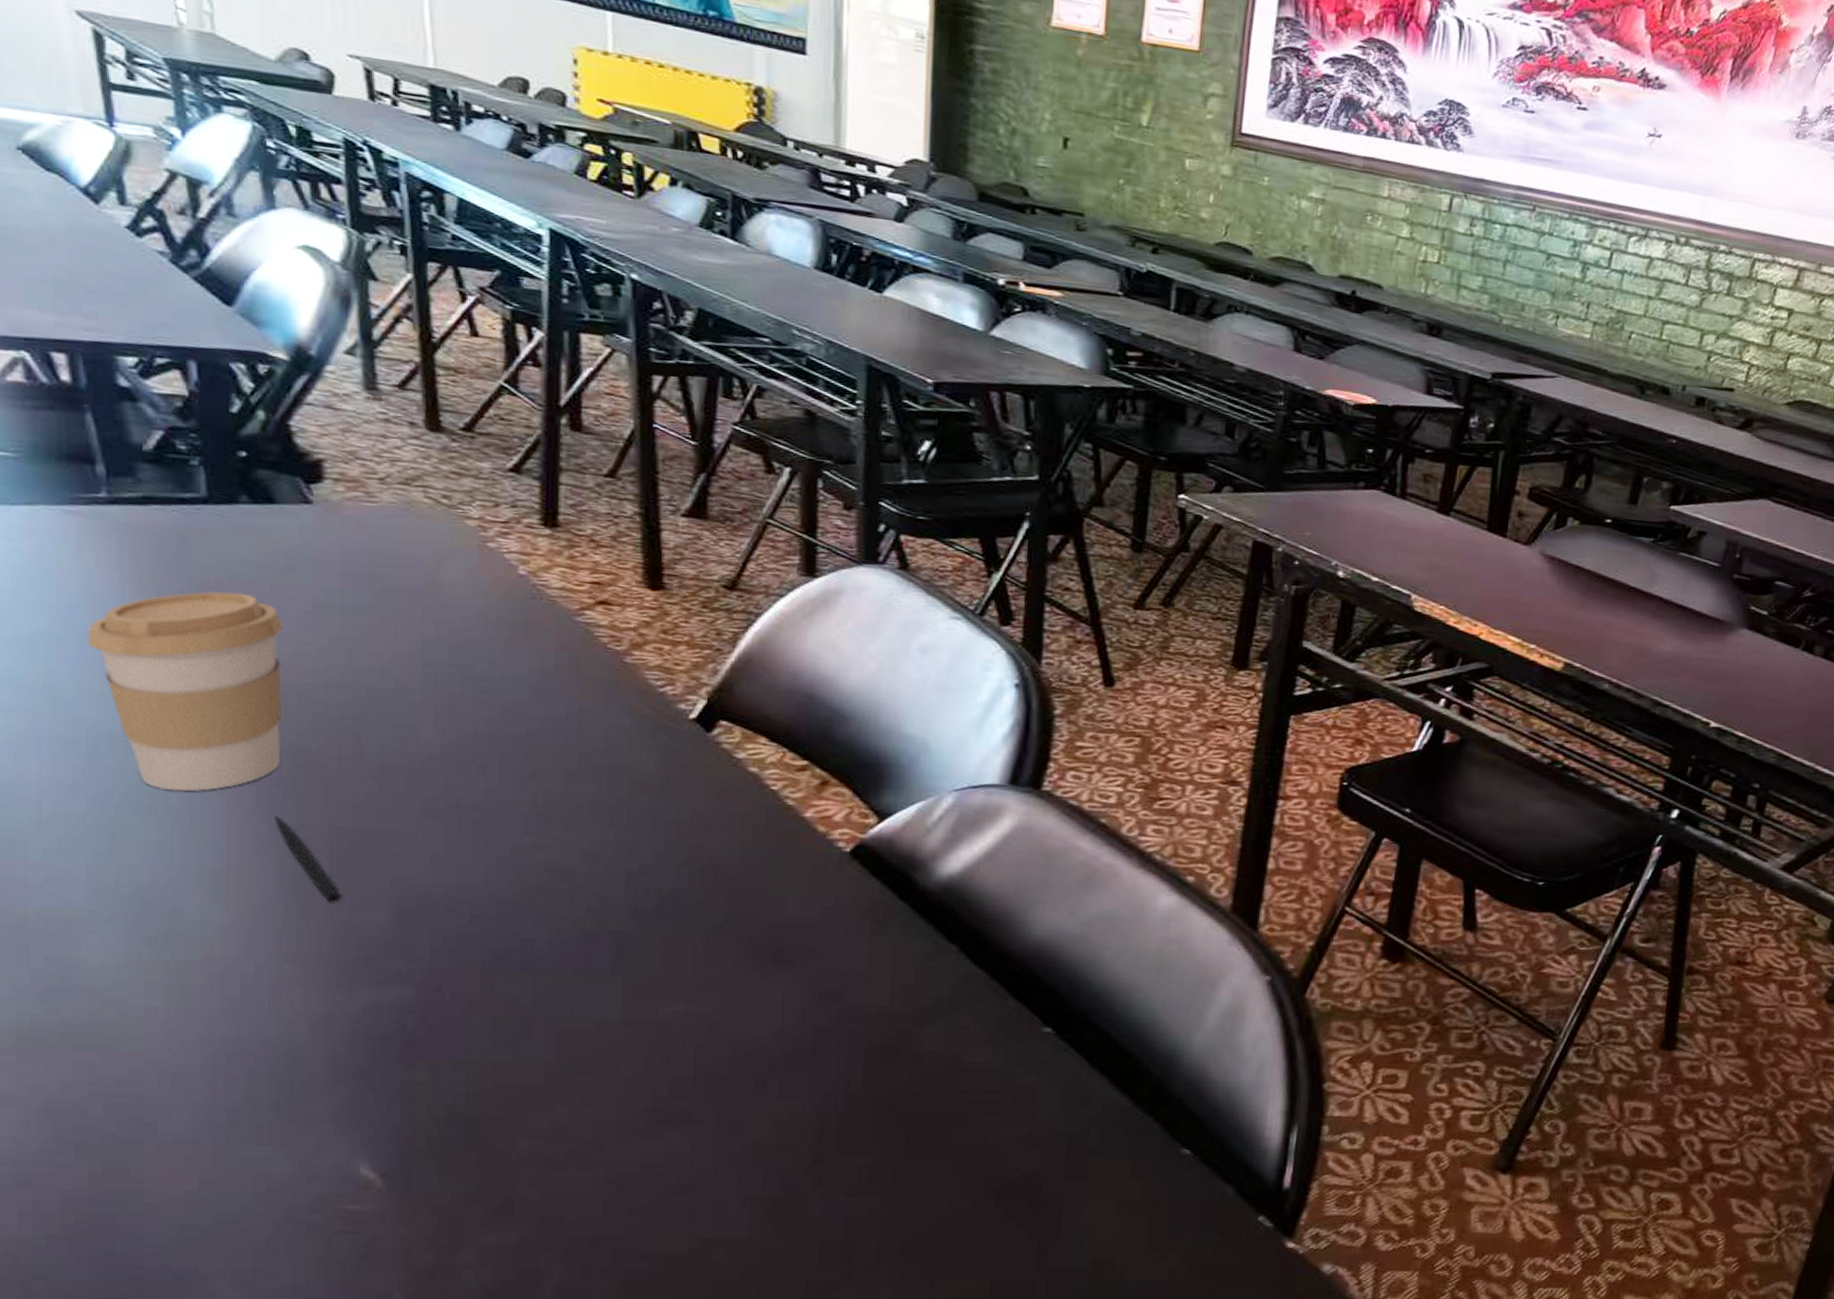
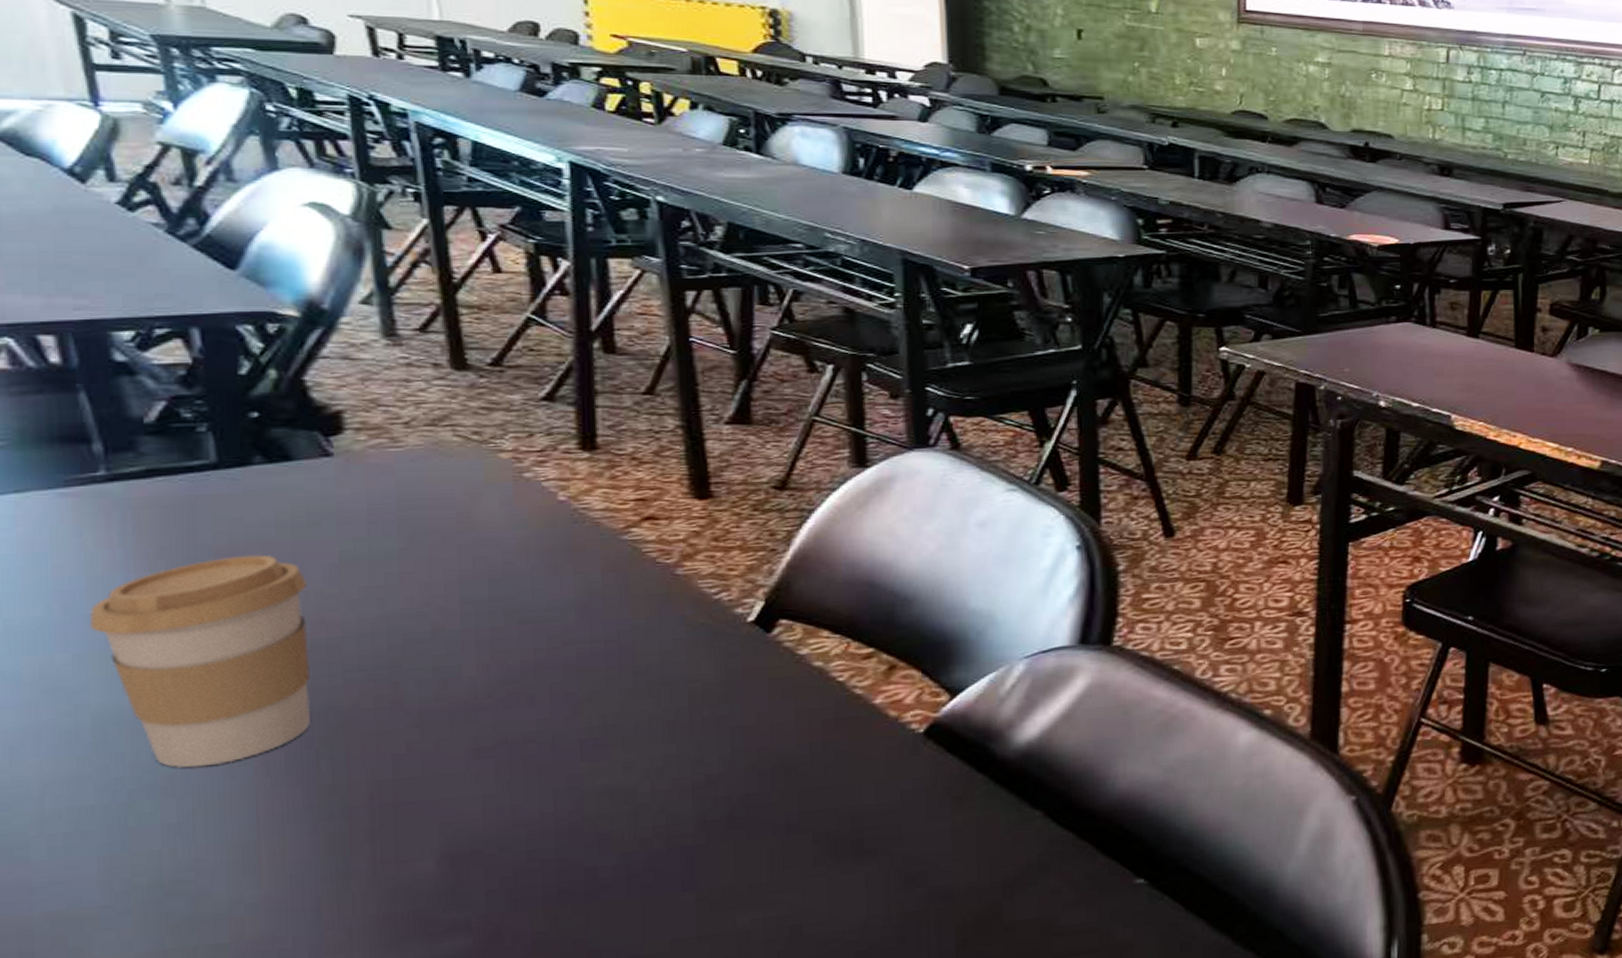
pen: present [274,816,342,904] -> none [307,778,386,861]

